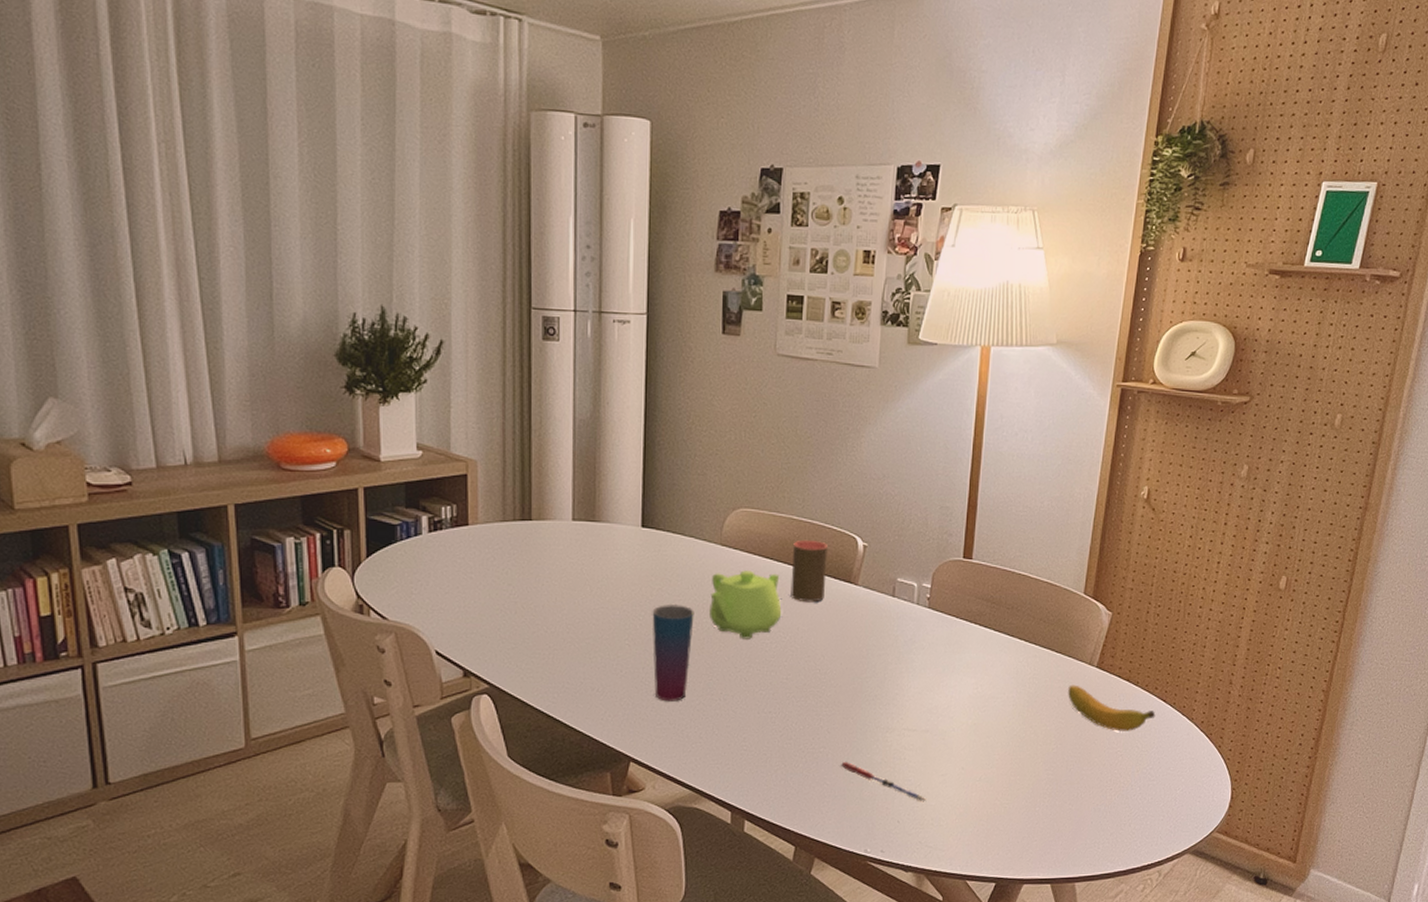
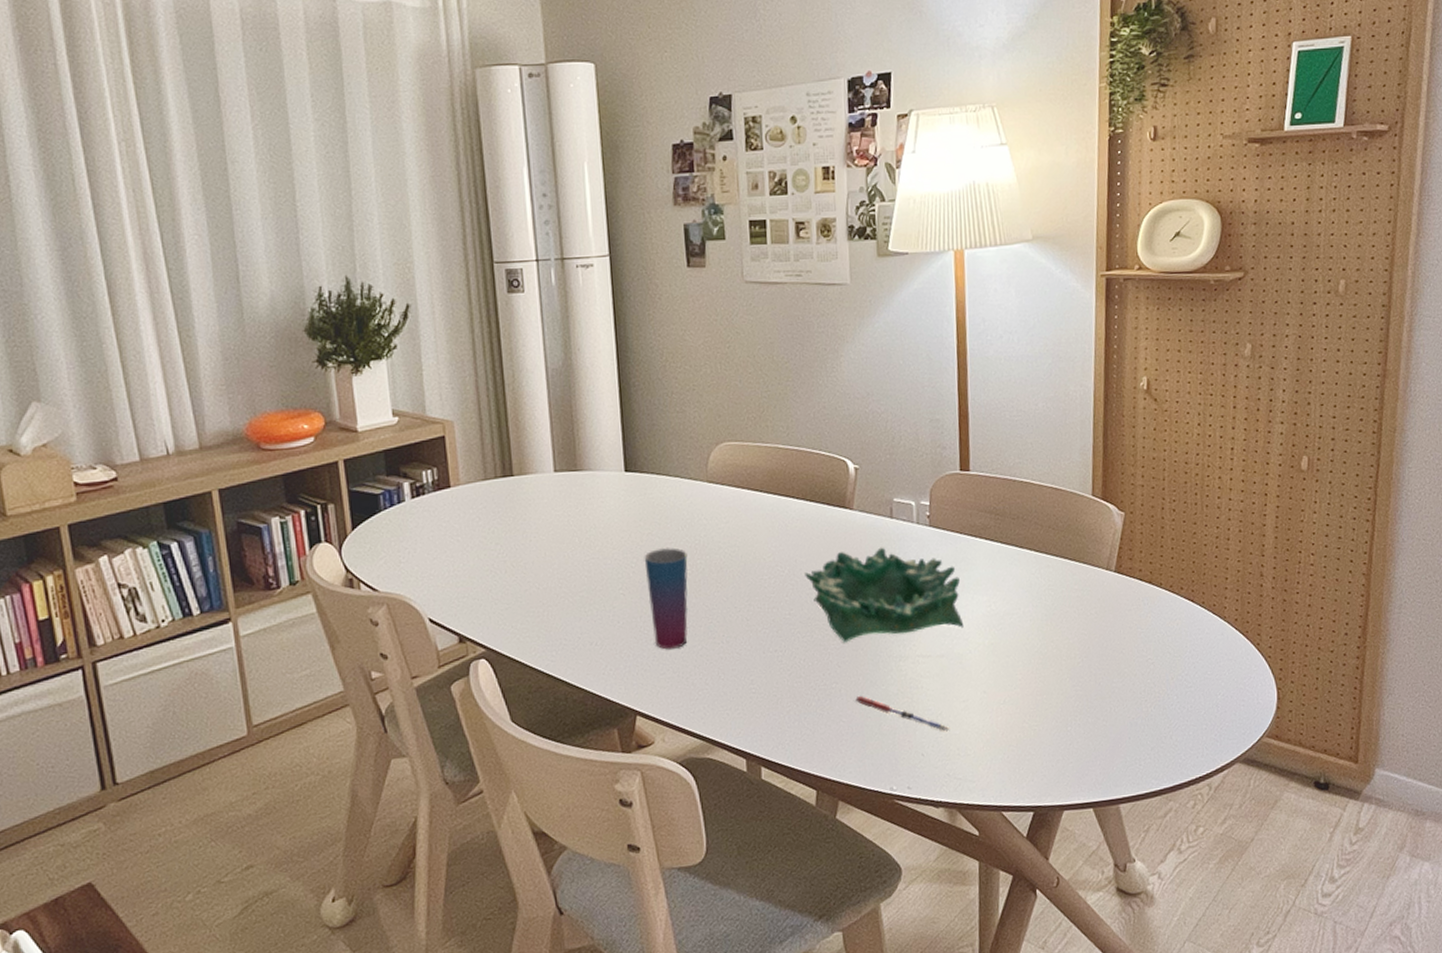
teapot: present [710,570,782,639] -> none [702,505,777,578]
cup: present [790,539,828,603] -> none [782,467,820,533]
decorative bowl: none [805,623,951,711] -> present [805,547,964,643]
banana: present [1068,685,1156,733] -> none [1087,592,1185,639]

